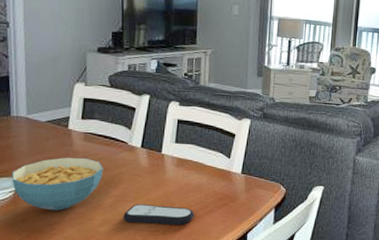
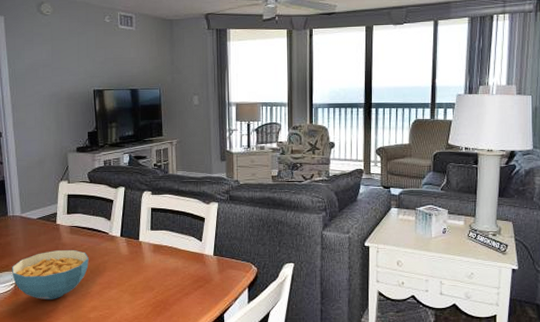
remote control: present [123,204,195,226] -> none [109,290,174,309]

